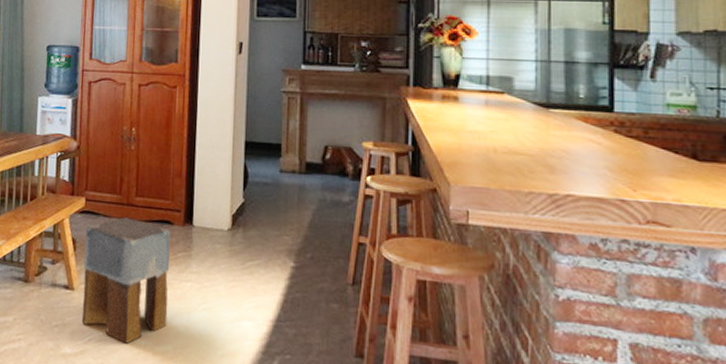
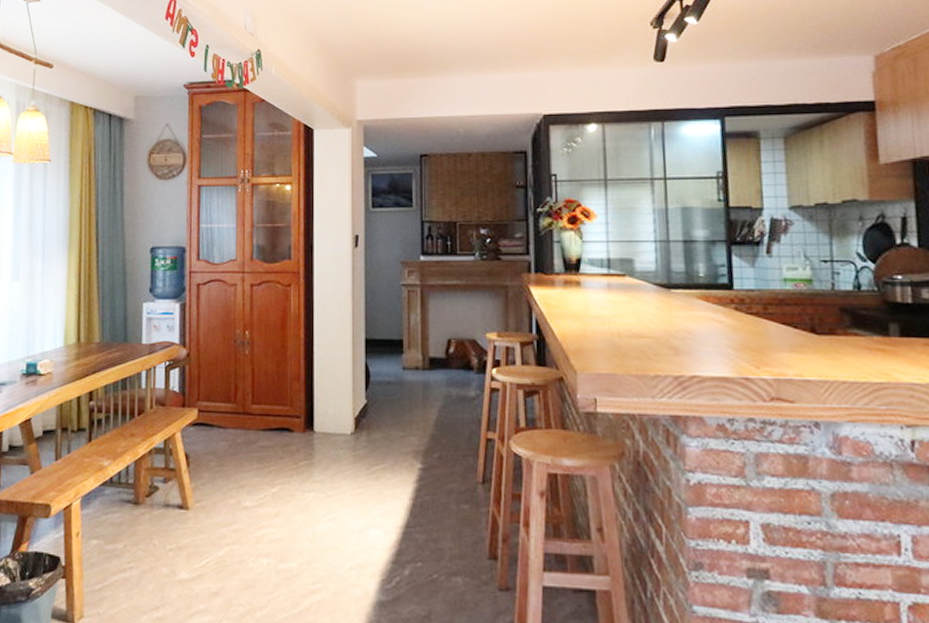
stool: present [81,217,171,344] -> none [198,427,291,563]

